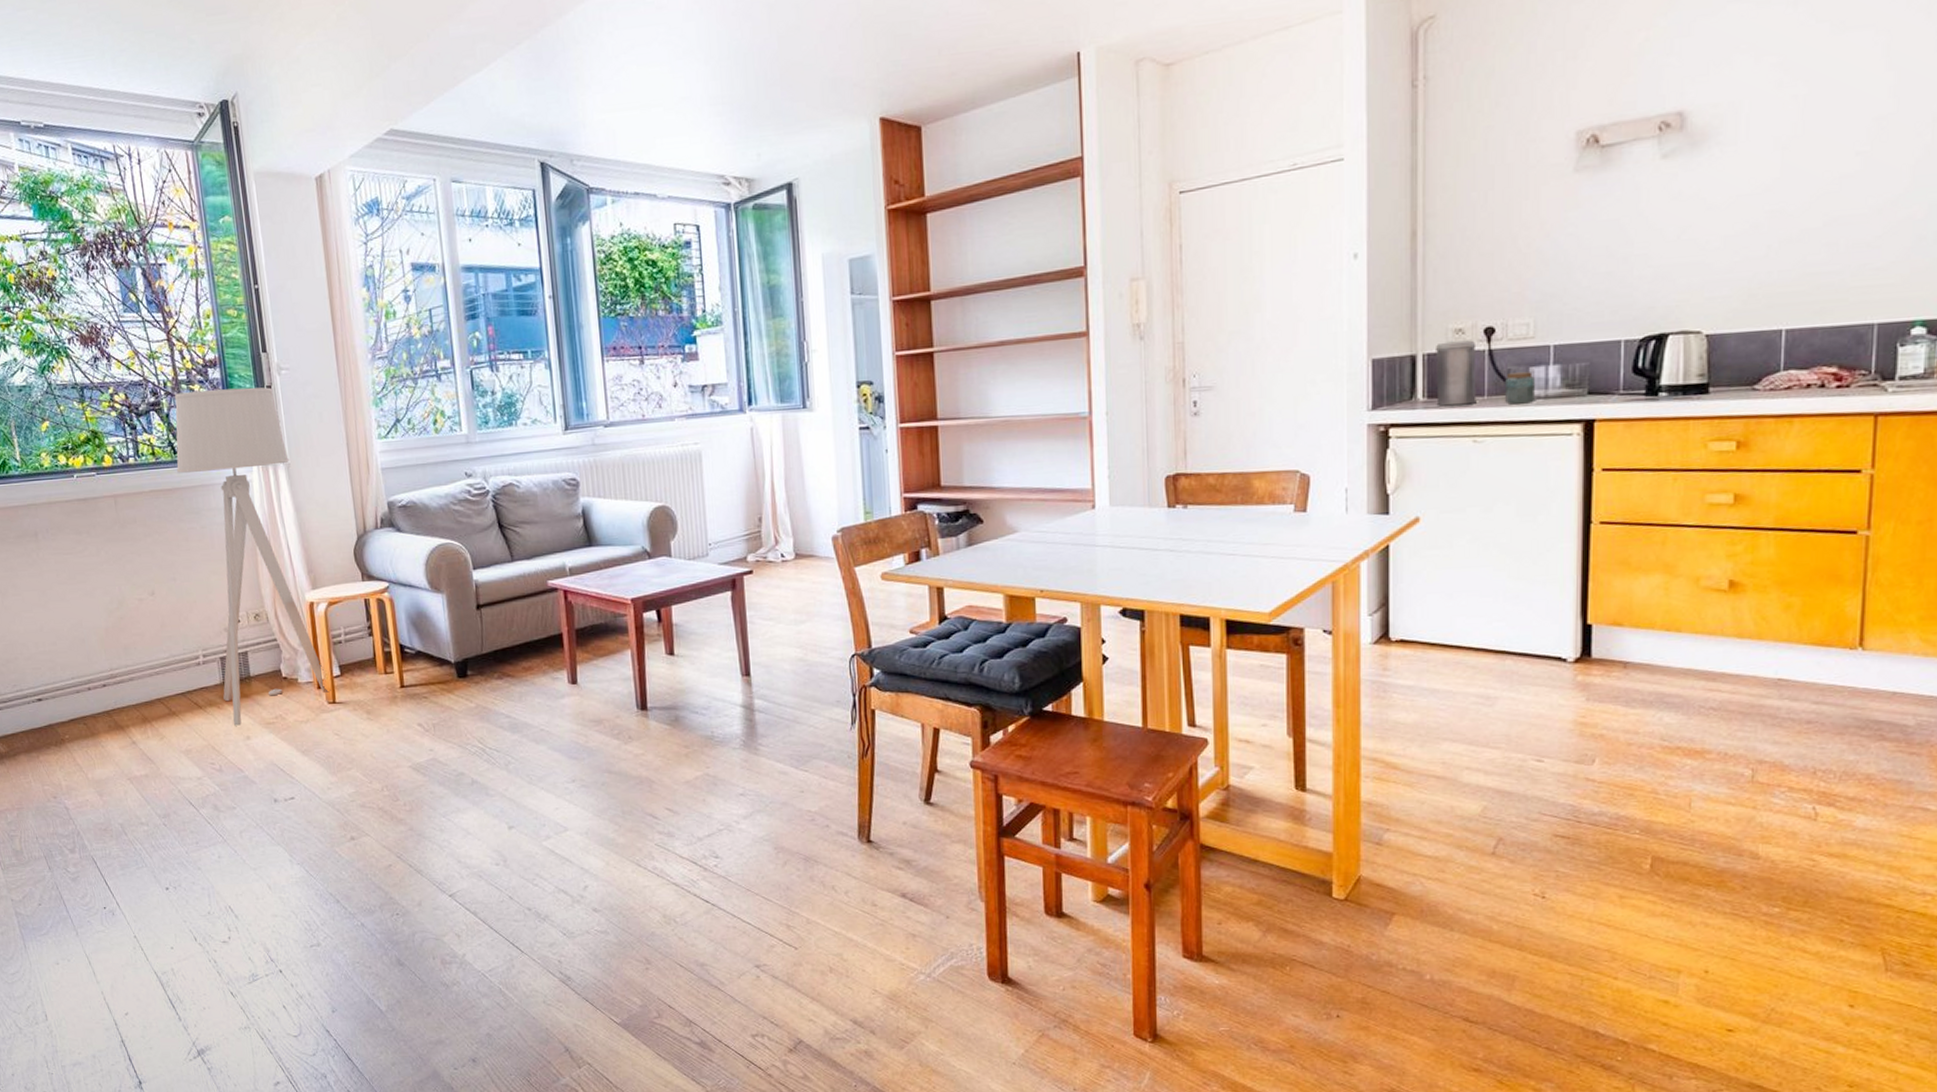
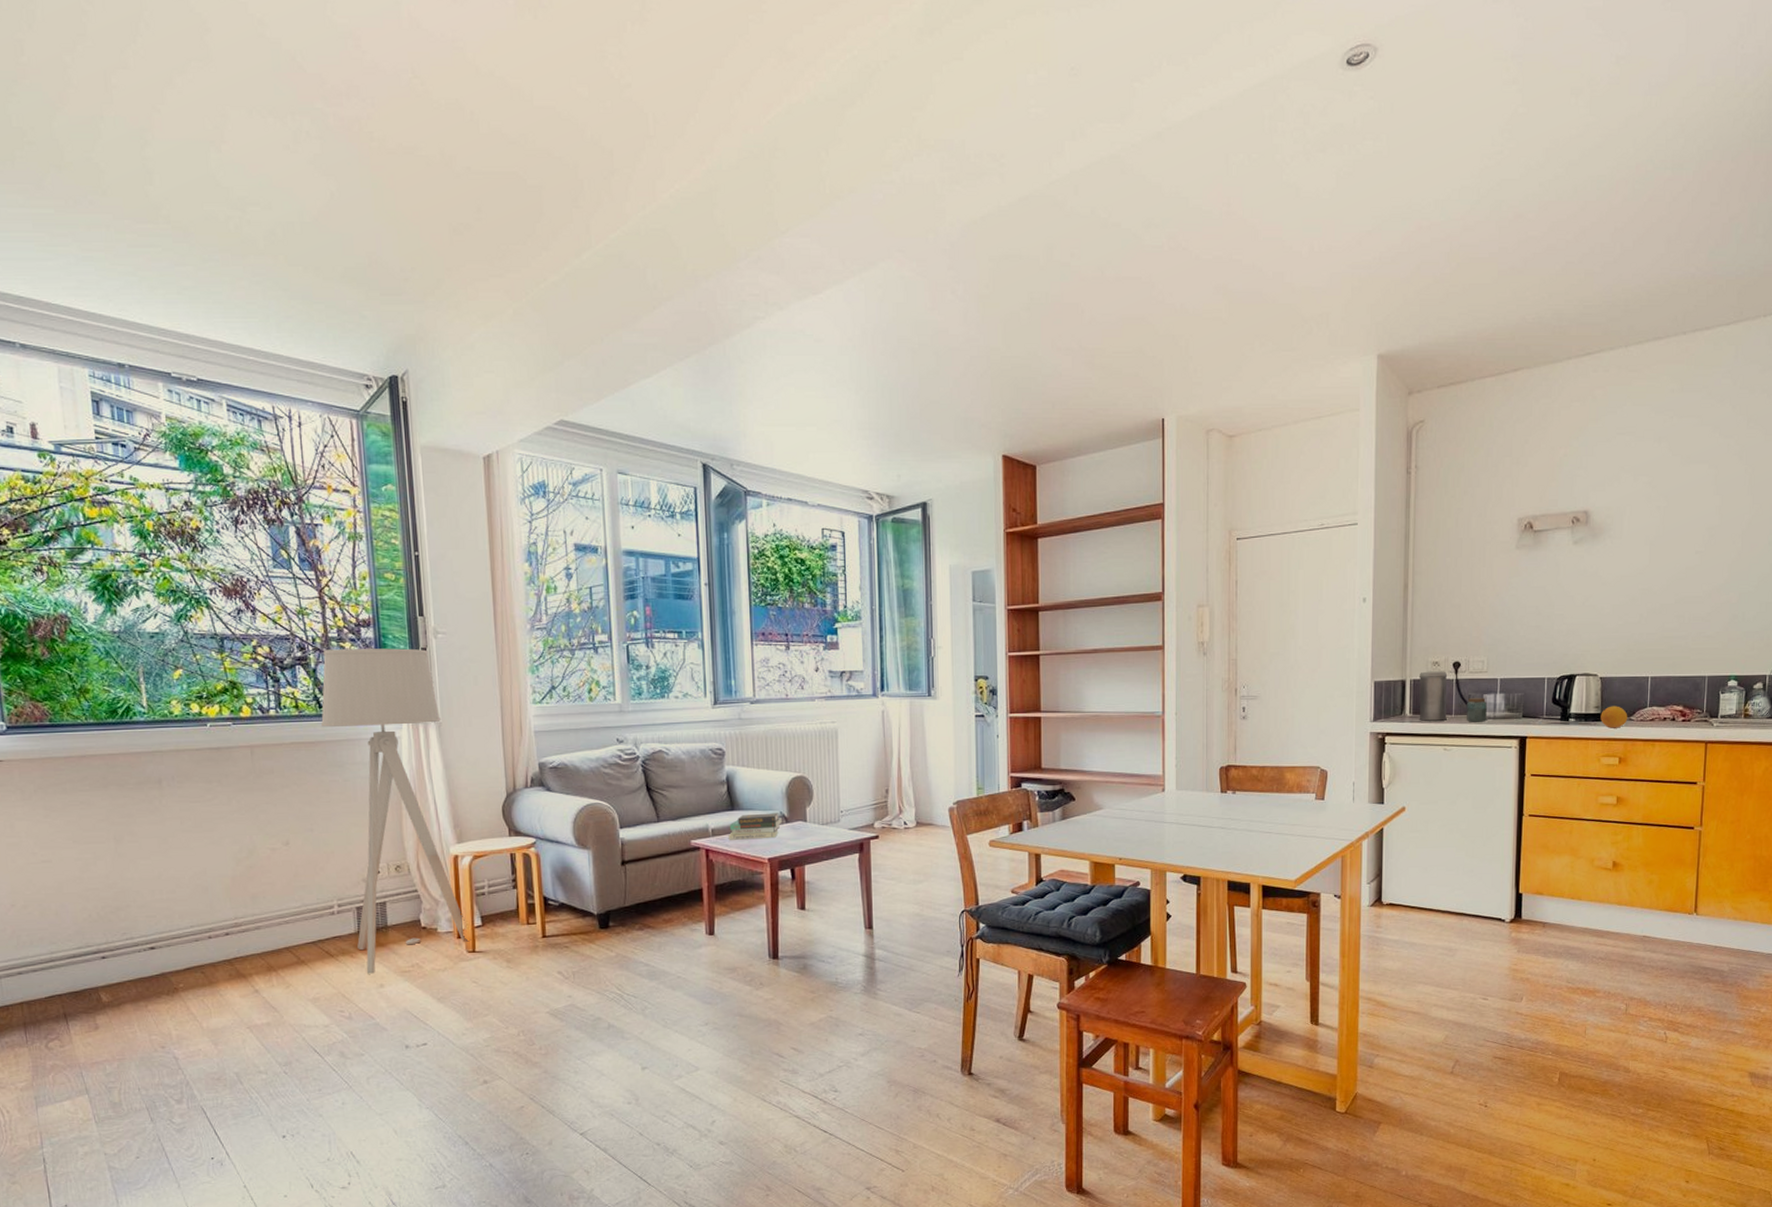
books: none [587,548,645,581] -> present [728,813,782,841]
fruit: none [1707,371,1750,403] -> present [1600,706,1628,728]

